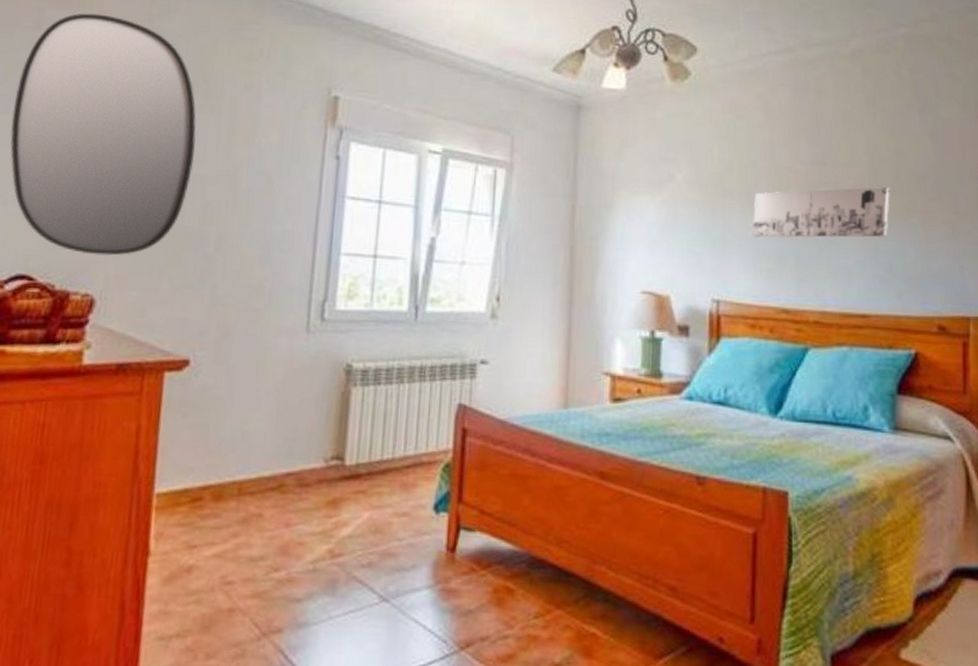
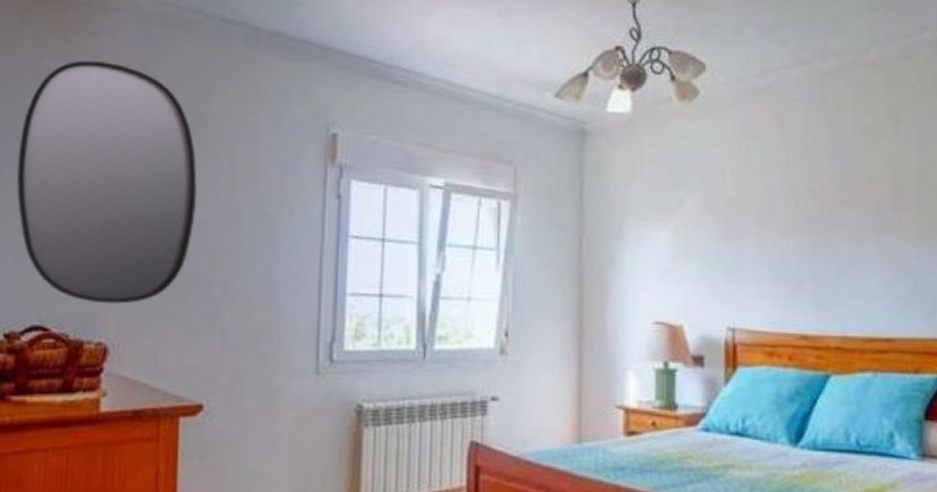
wall art: present [751,187,890,238] -> none [767,203,915,262]

